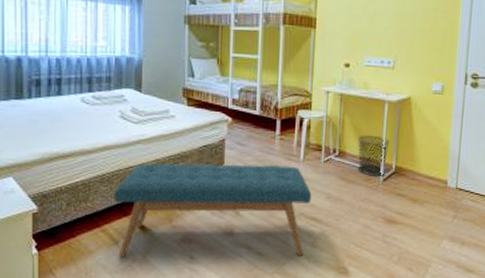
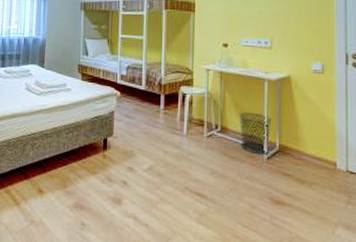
bench: present [114,163,312,257] -> none [17,131,196,232]

